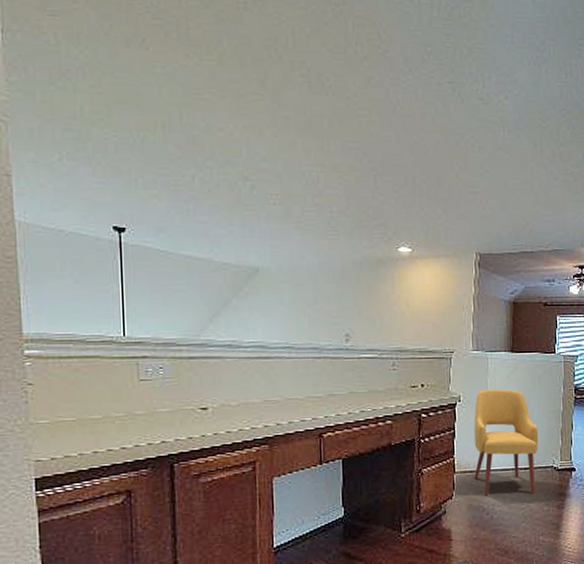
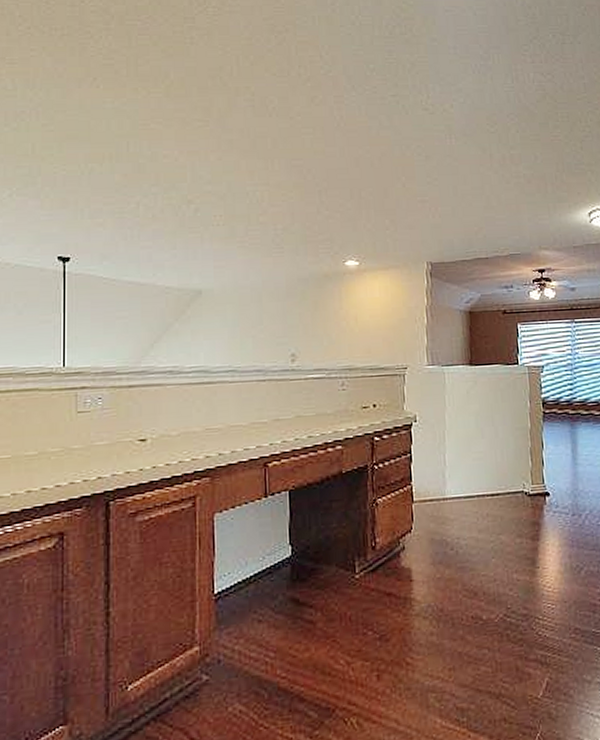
chair: present [474,389,539,496] -> none [432,406,506,528]

